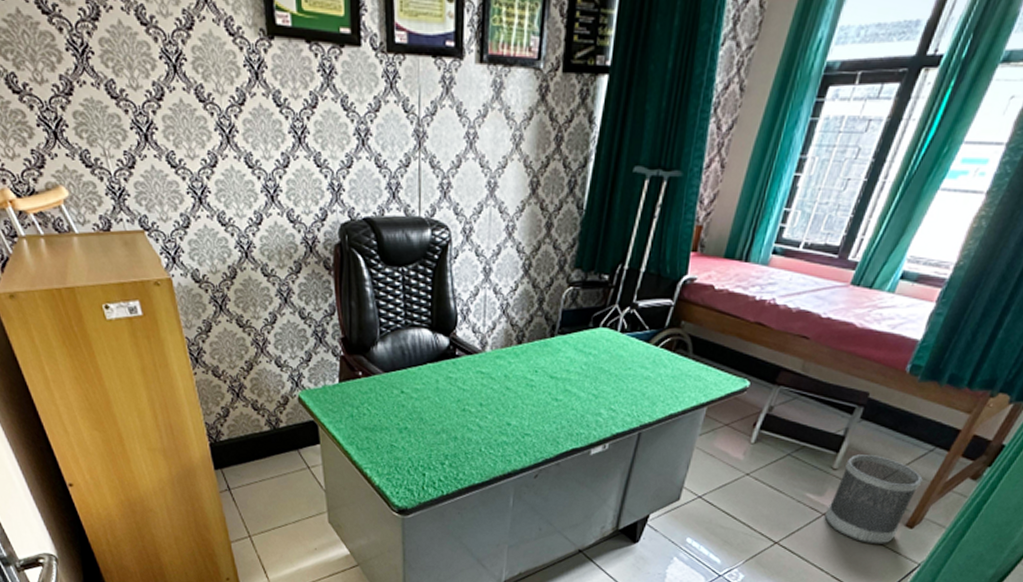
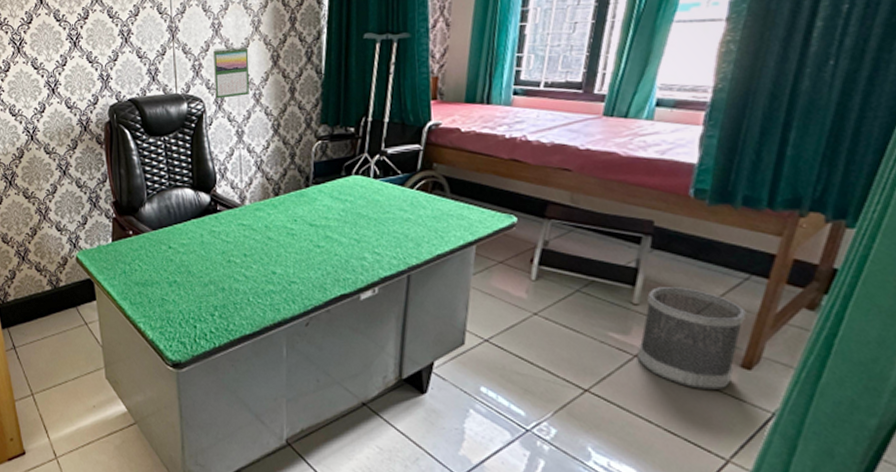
calendar: none [463,165,506,228] -> present [213,46,249,99]

